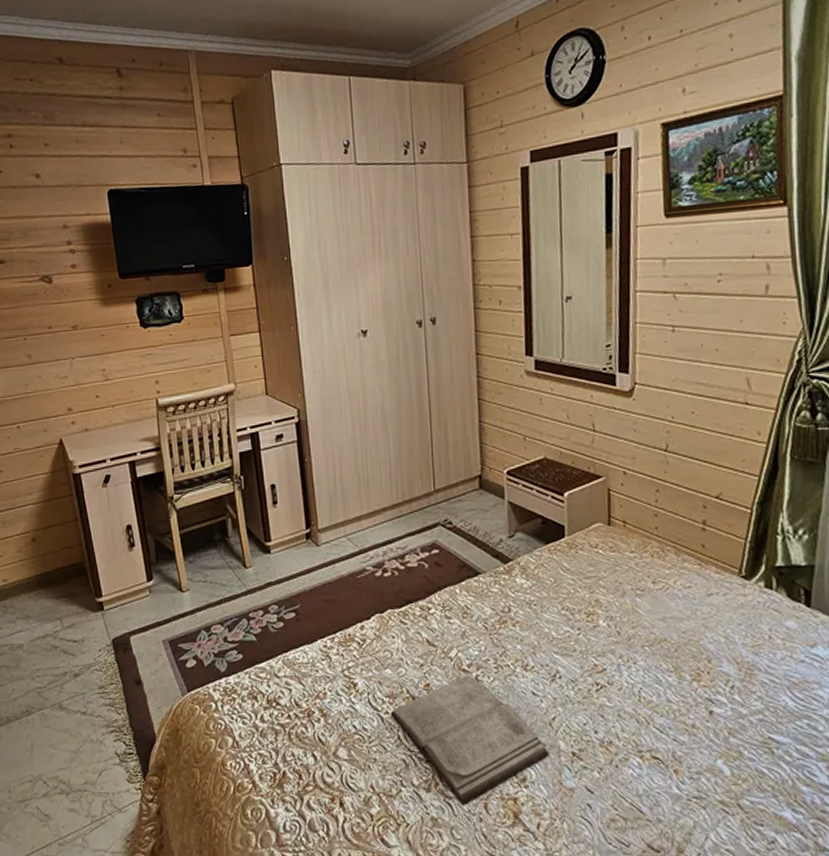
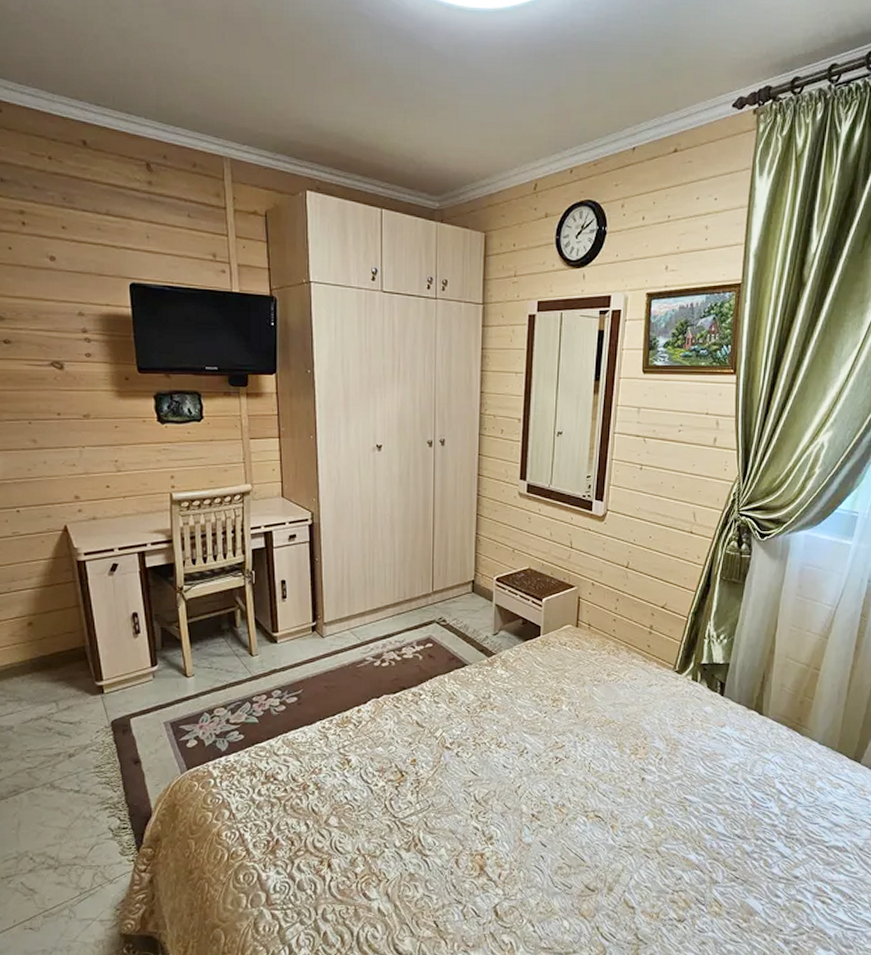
diary: present [390,675,549,804] -> none [379,751,513,861]

